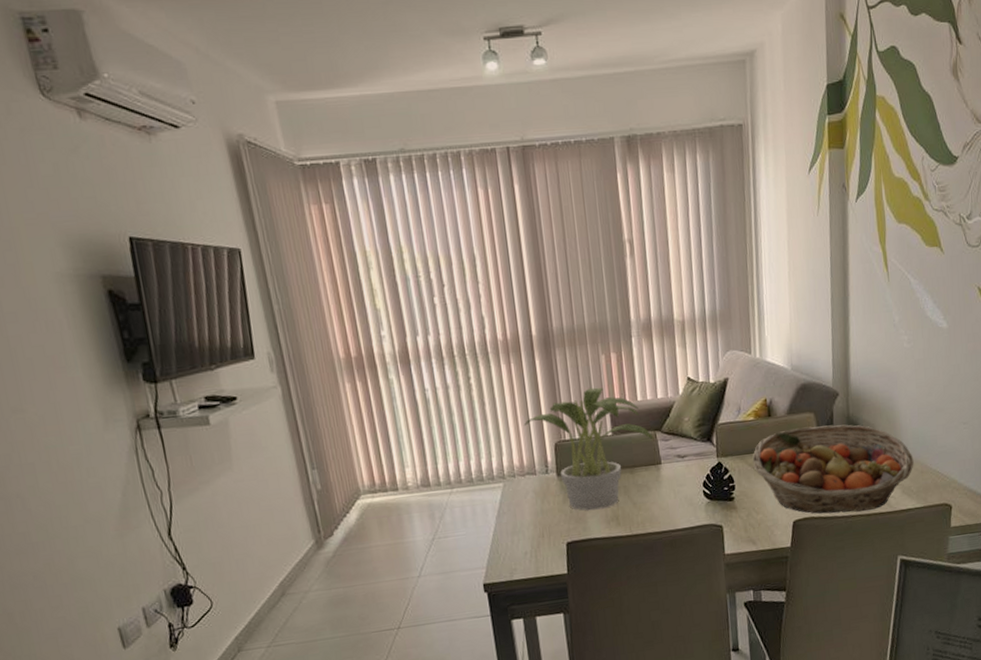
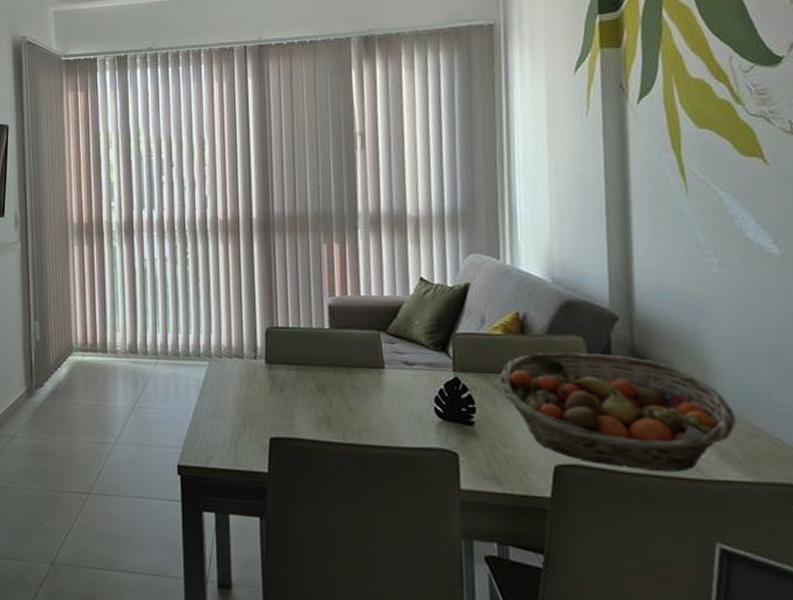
potted plant: present [523,387,654,511] -> none [235,276,378,408]

